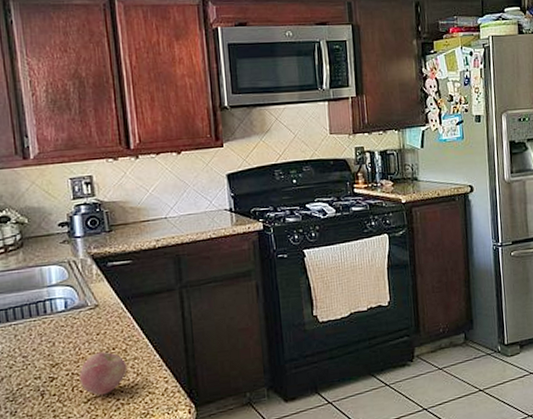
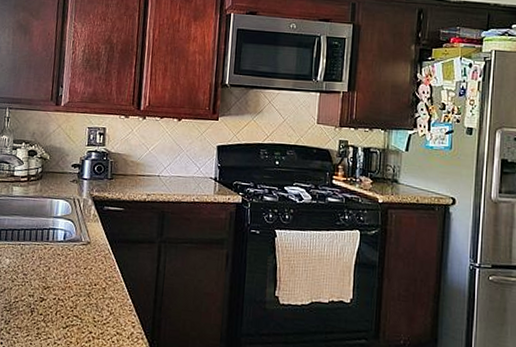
apple: present [79,351,128,396] -> none [63,285,104,325]

